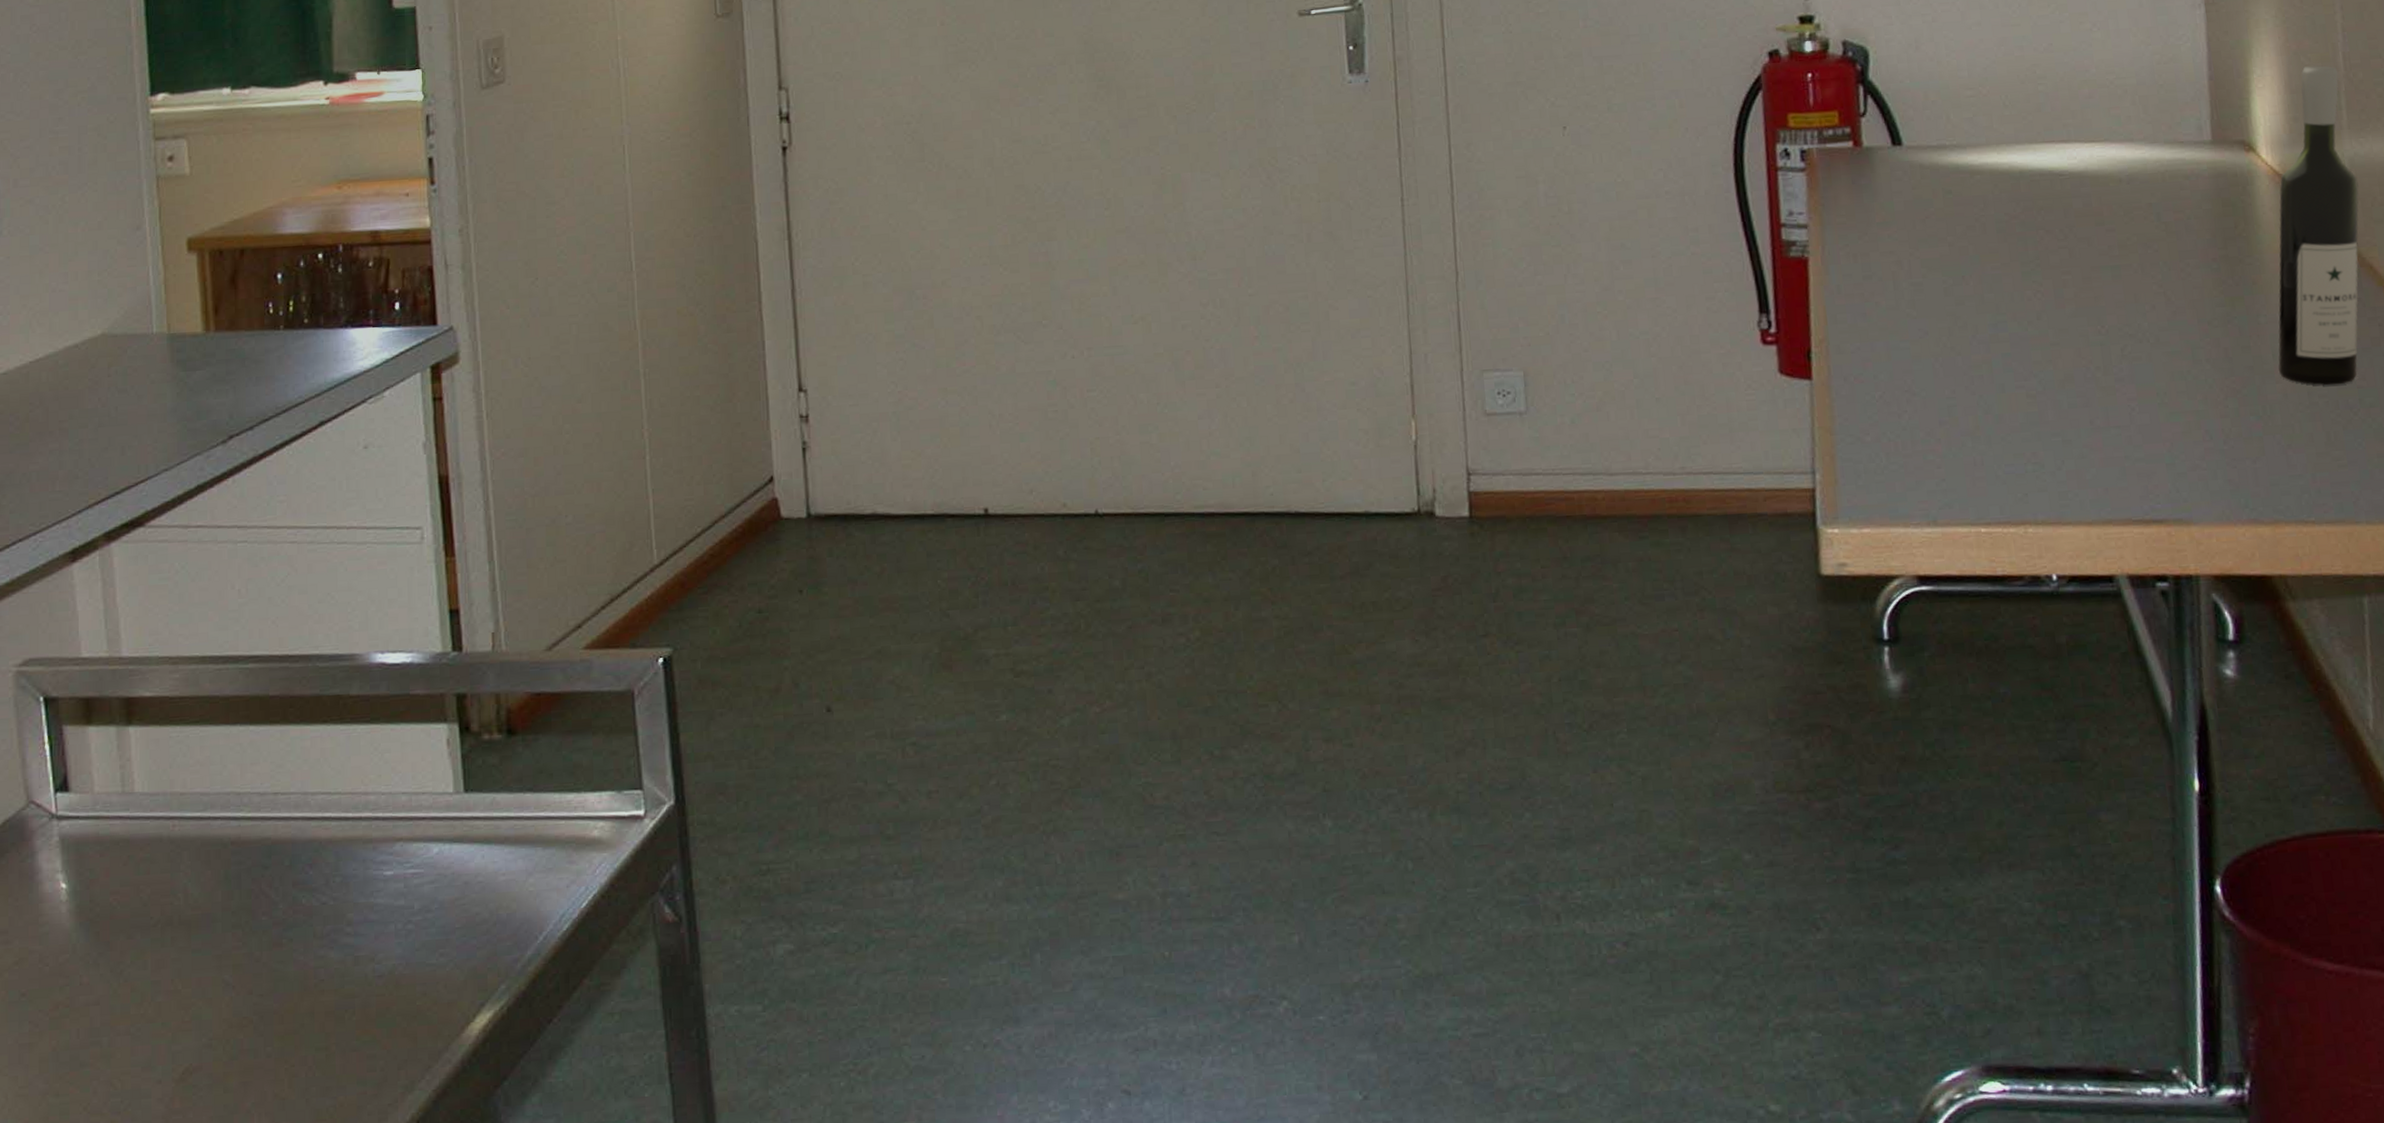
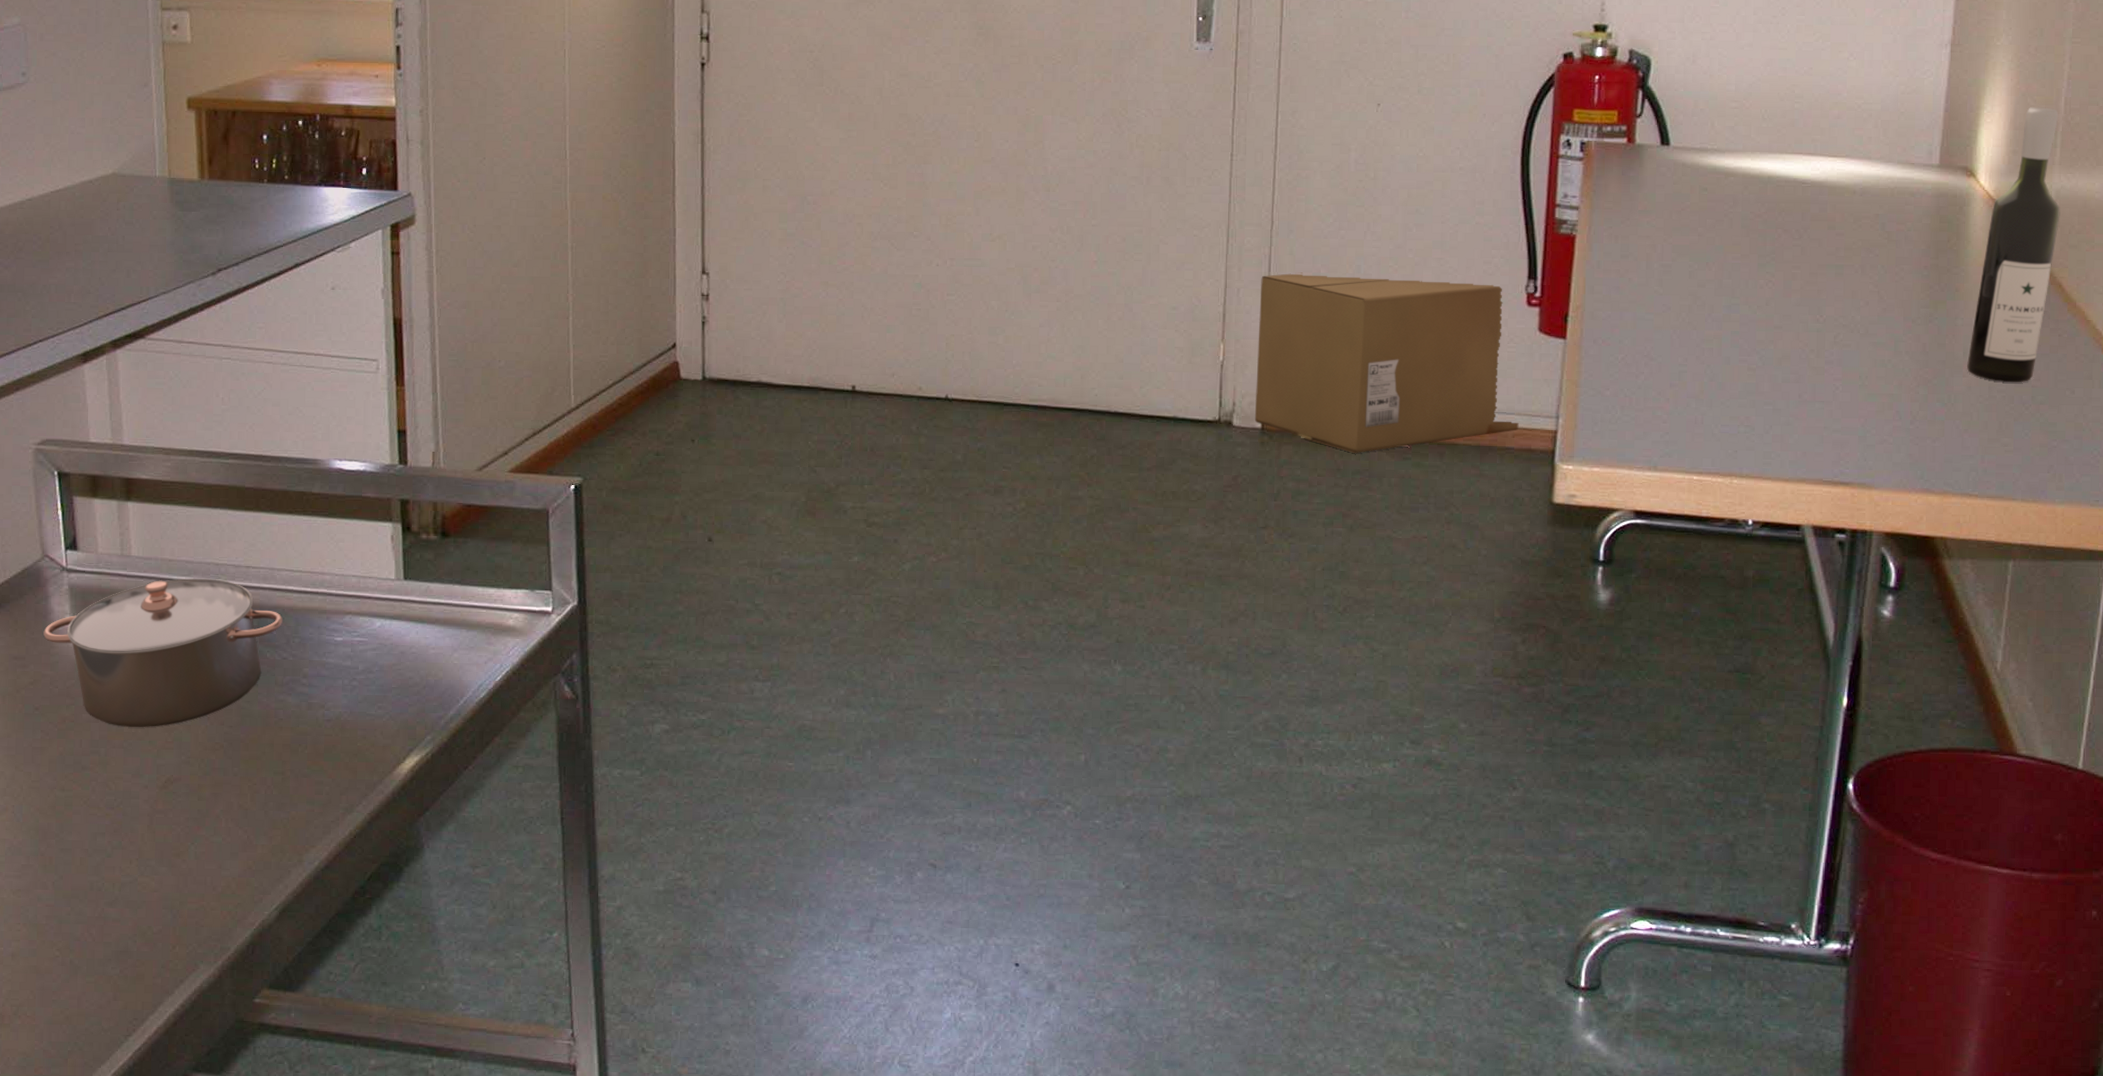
cooking pot: none [30,812,321,1008] -> present [43,578,283,727]
box: none [1450,323,1770,537] -> present [1254,272,1519,453]

